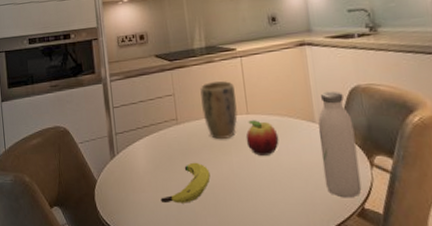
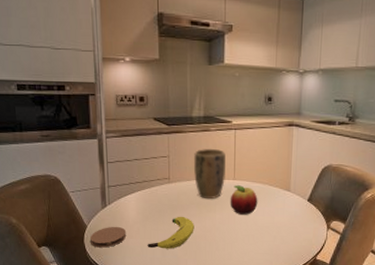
coaster: none [101,178,138,205] -> present [90,226,127,248]
water bottle: present [318,90,362,198] -> none [289,167,320,251]

